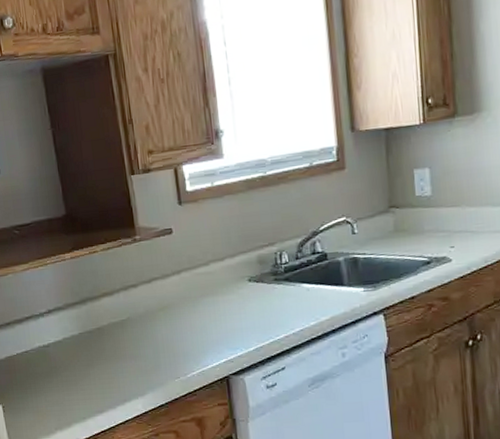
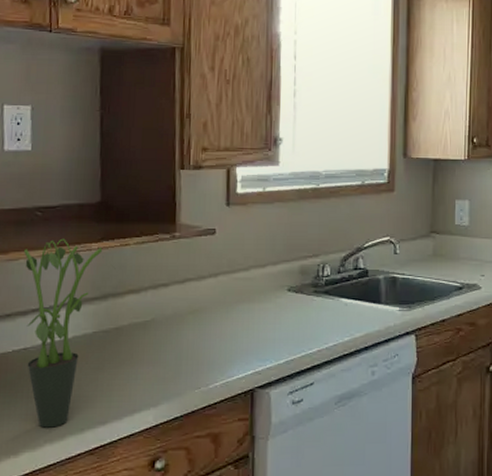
potted plant: none [10,252,89,418] -> present [24,238,116,428]

